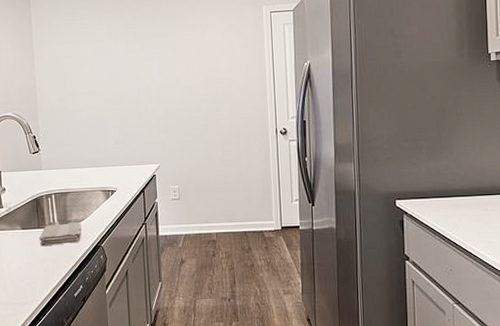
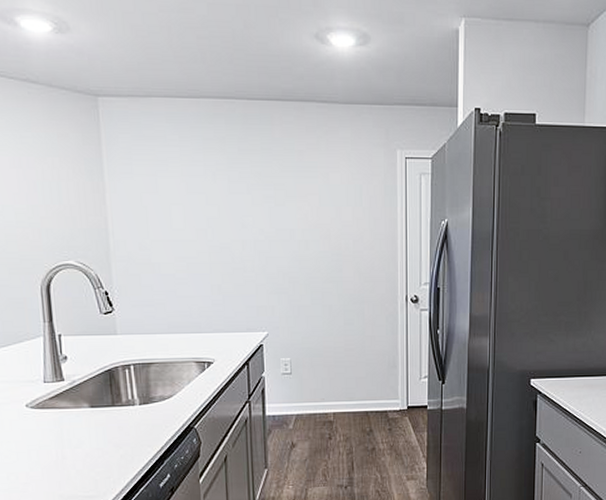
washcloth: present [40,221,82,247] -> none [114,398,169,429]

